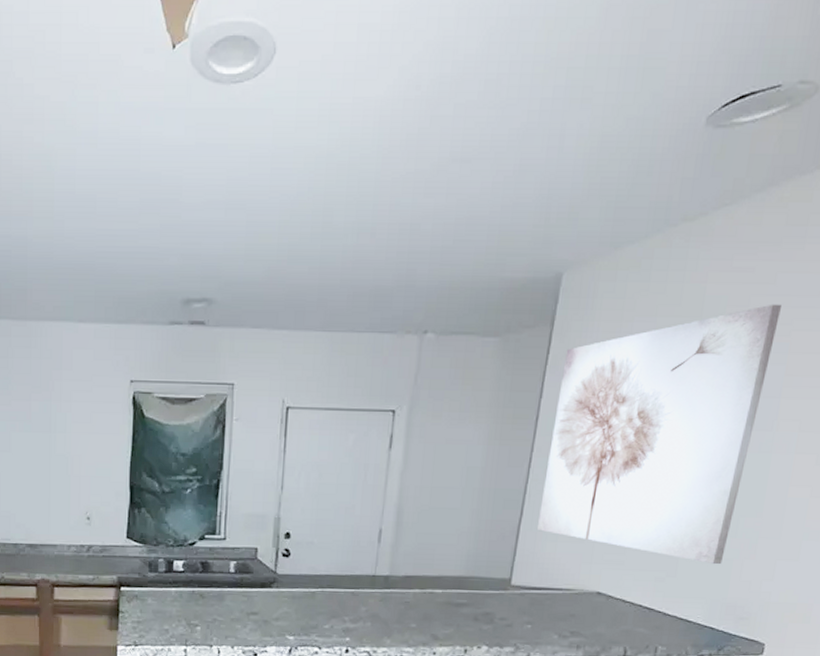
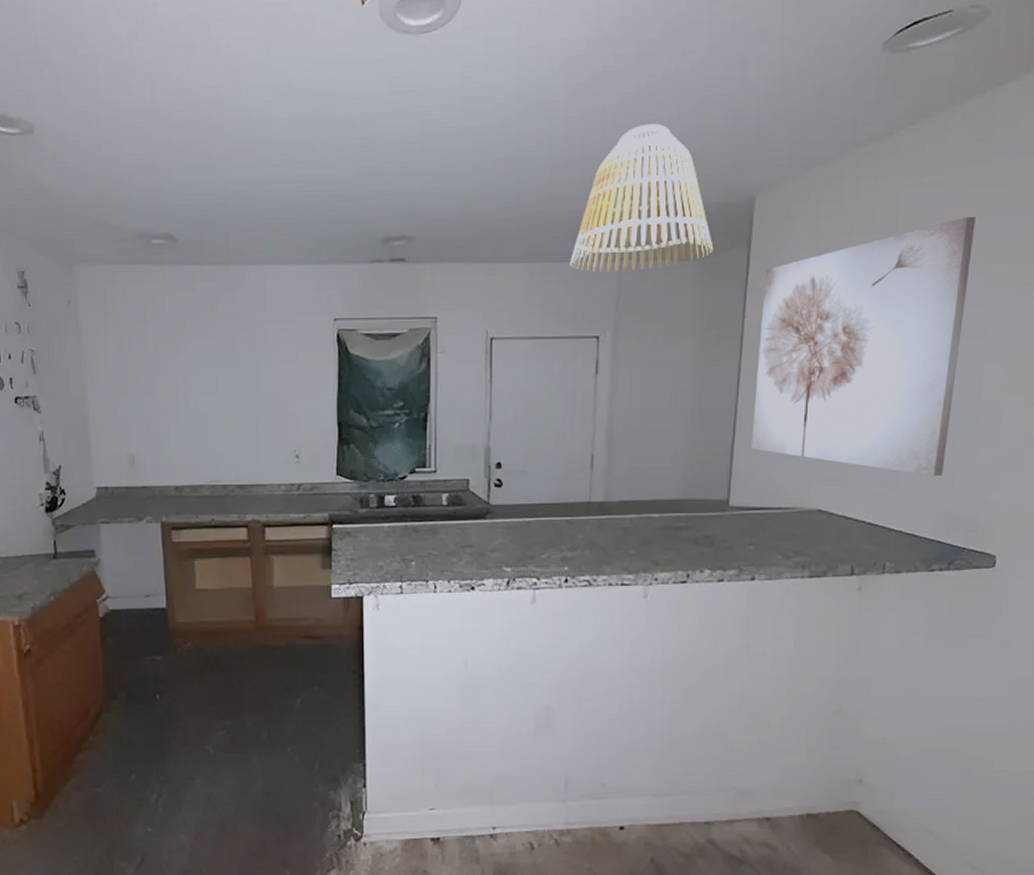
lamp shade: none [370,191,517,345] -> present [569,123,714,272]

